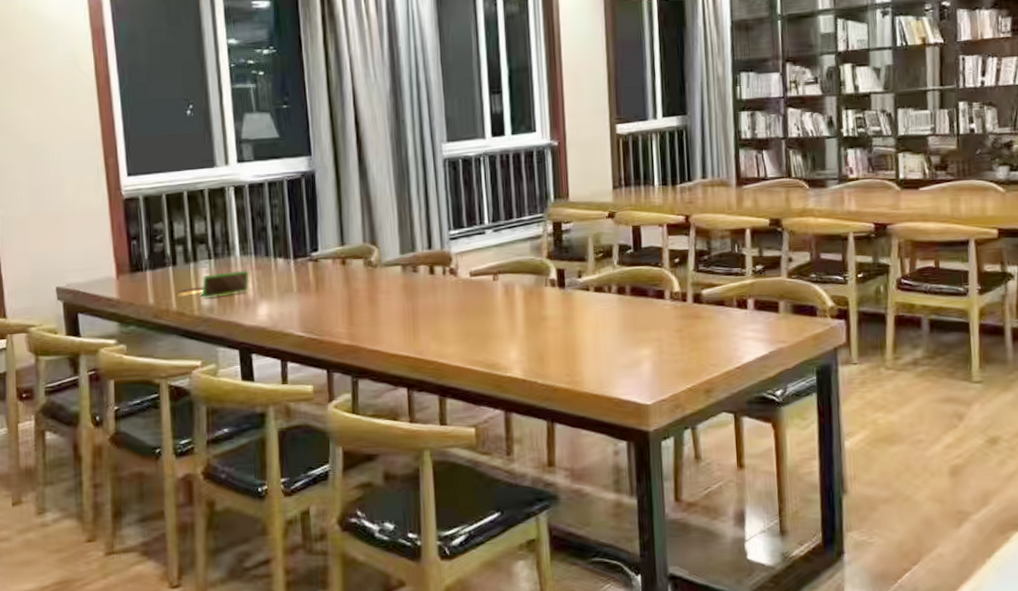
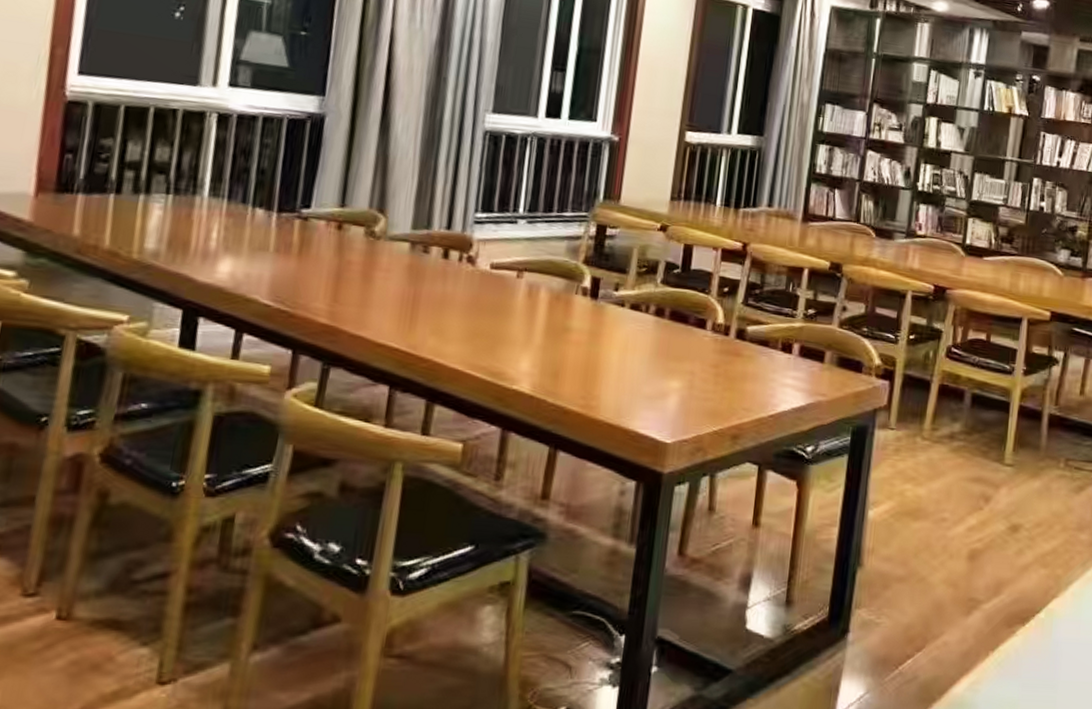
tablet: present [178,270,249,299] -> none [115,212,216,242]

